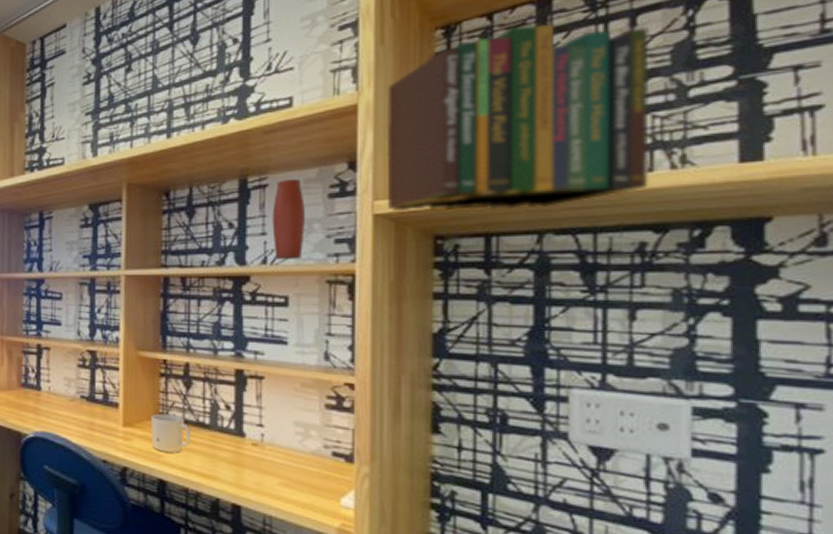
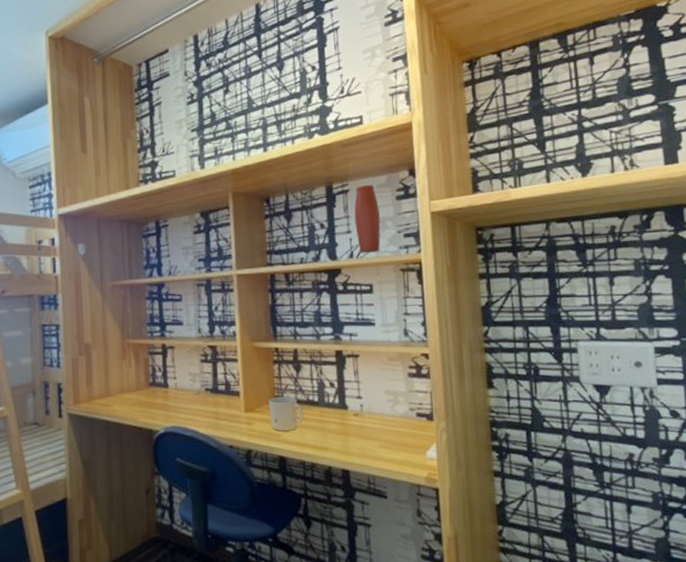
books: present [386,24,650,211] -> none [432,61,613,208]

